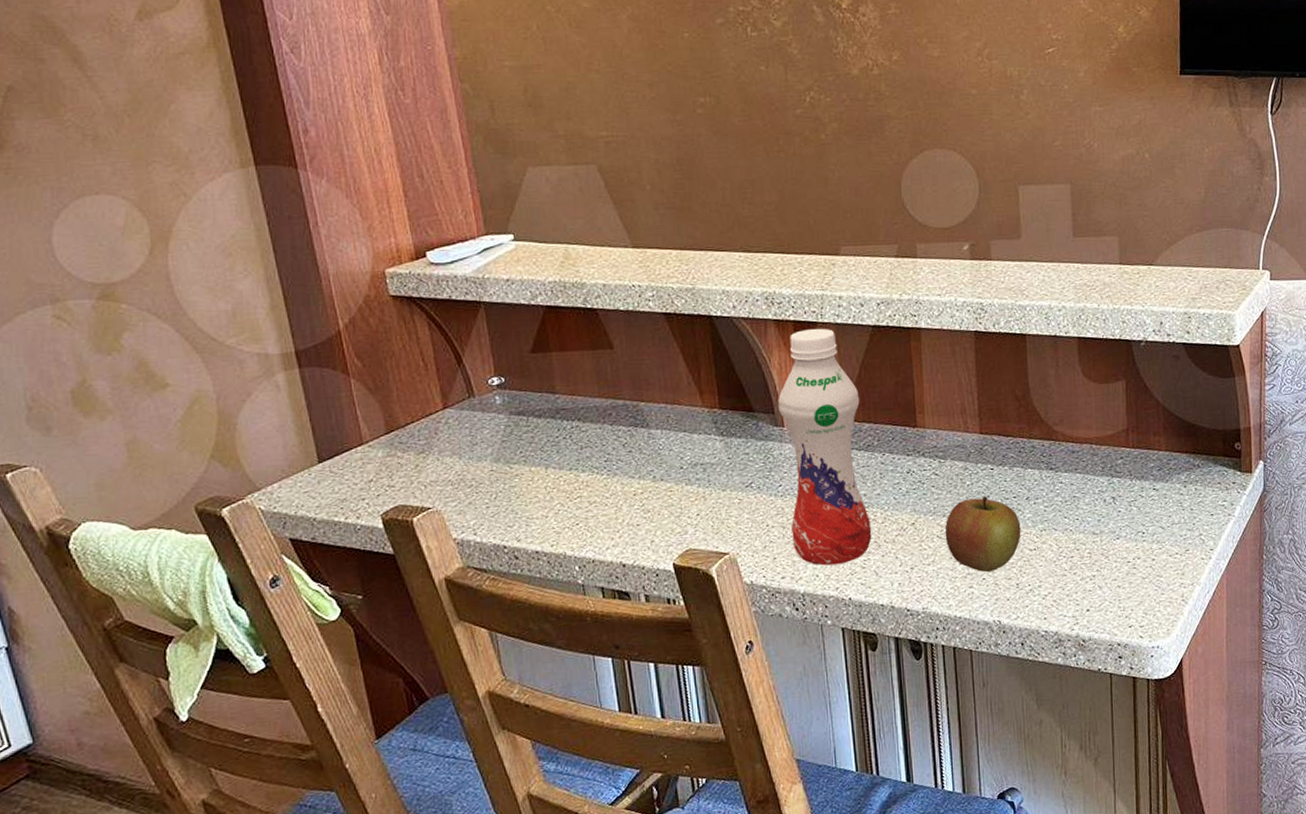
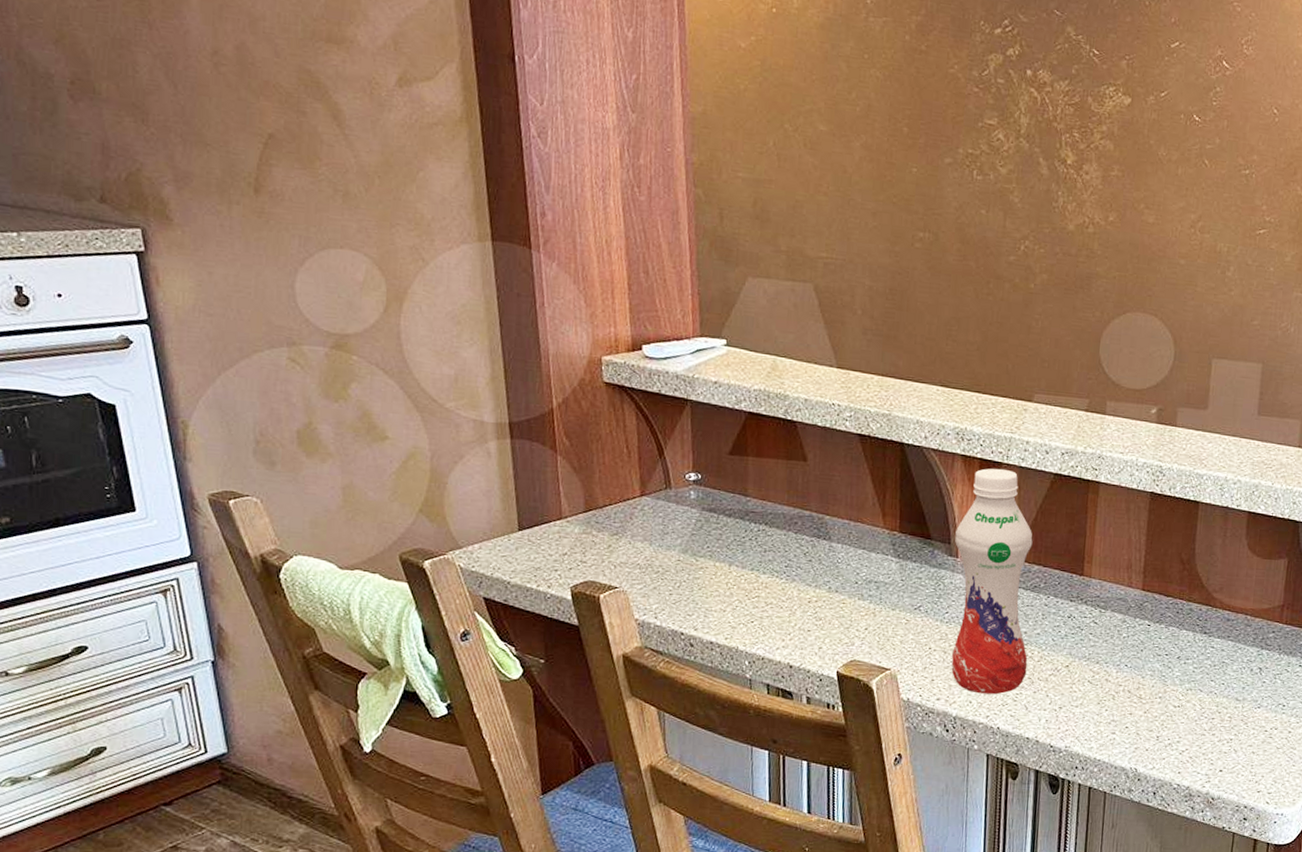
apple: present [945,496,1021,573] -> none [1095,650,1169,722]

